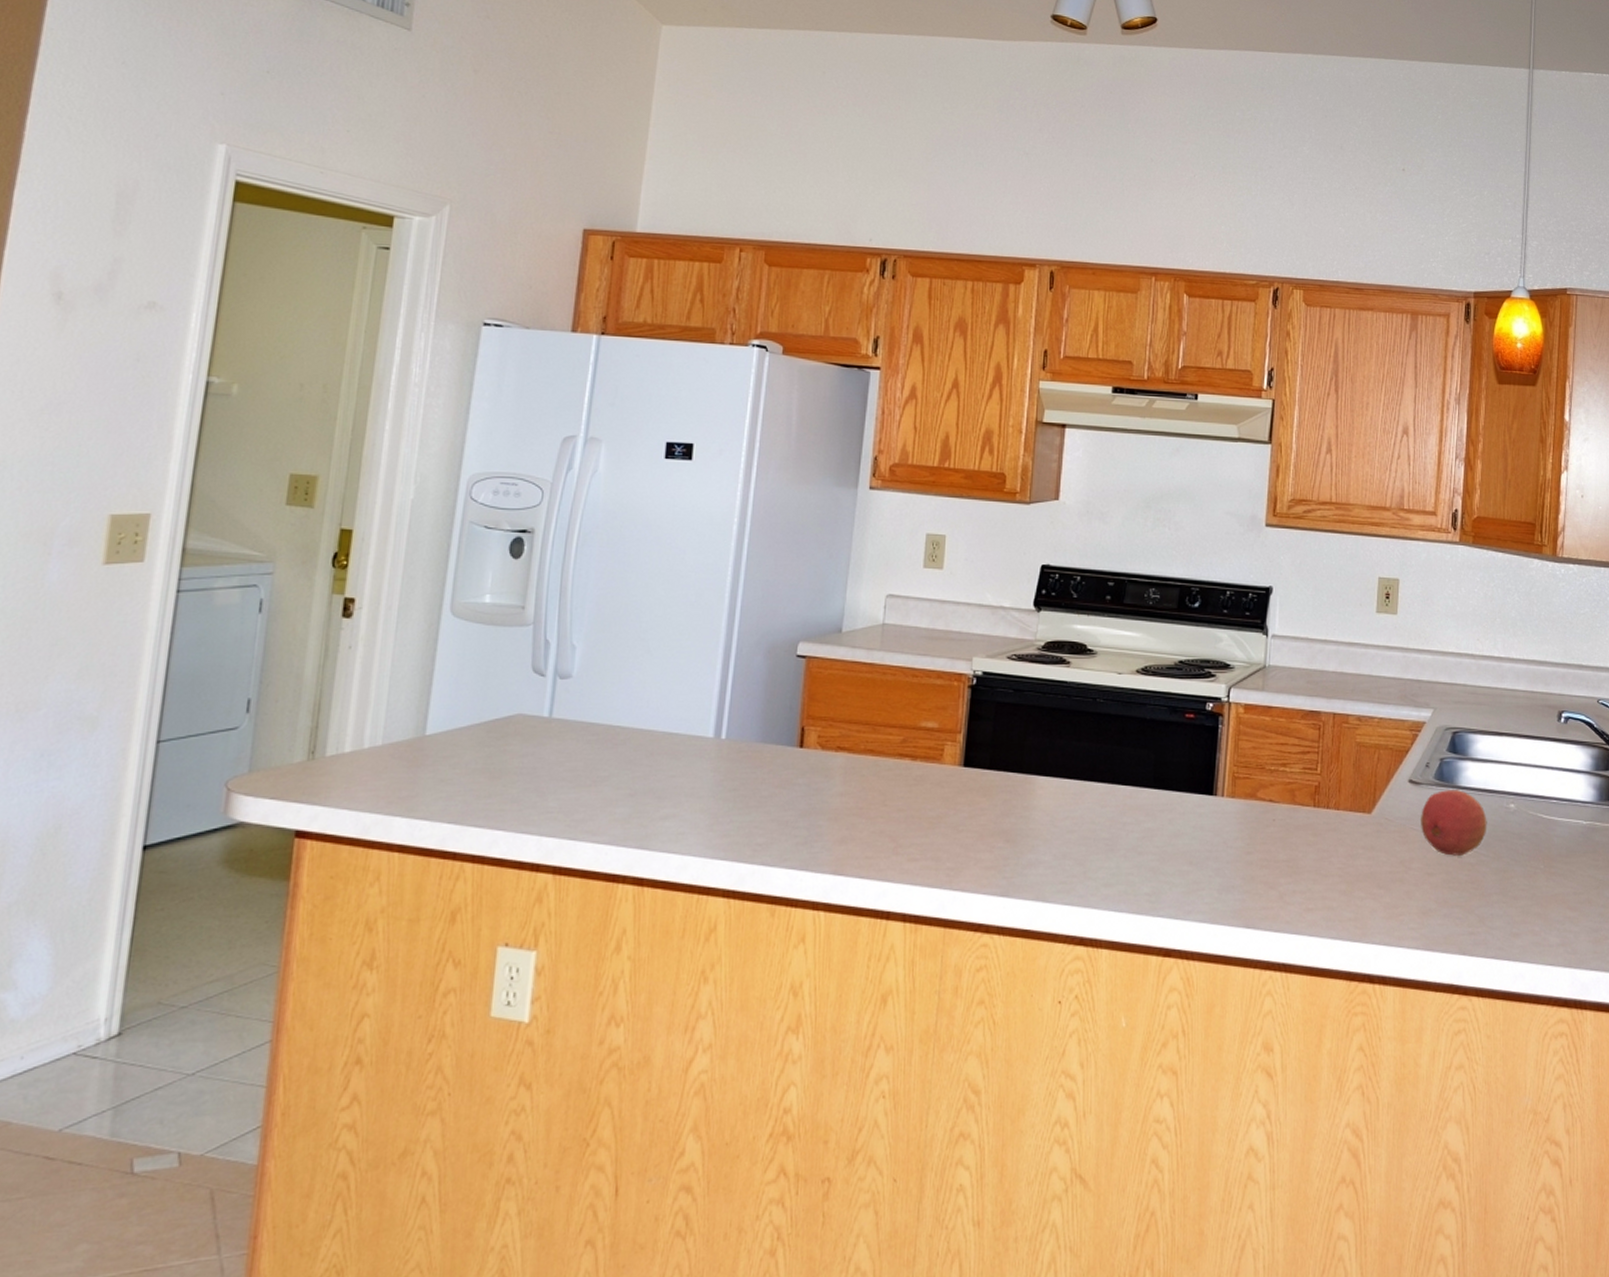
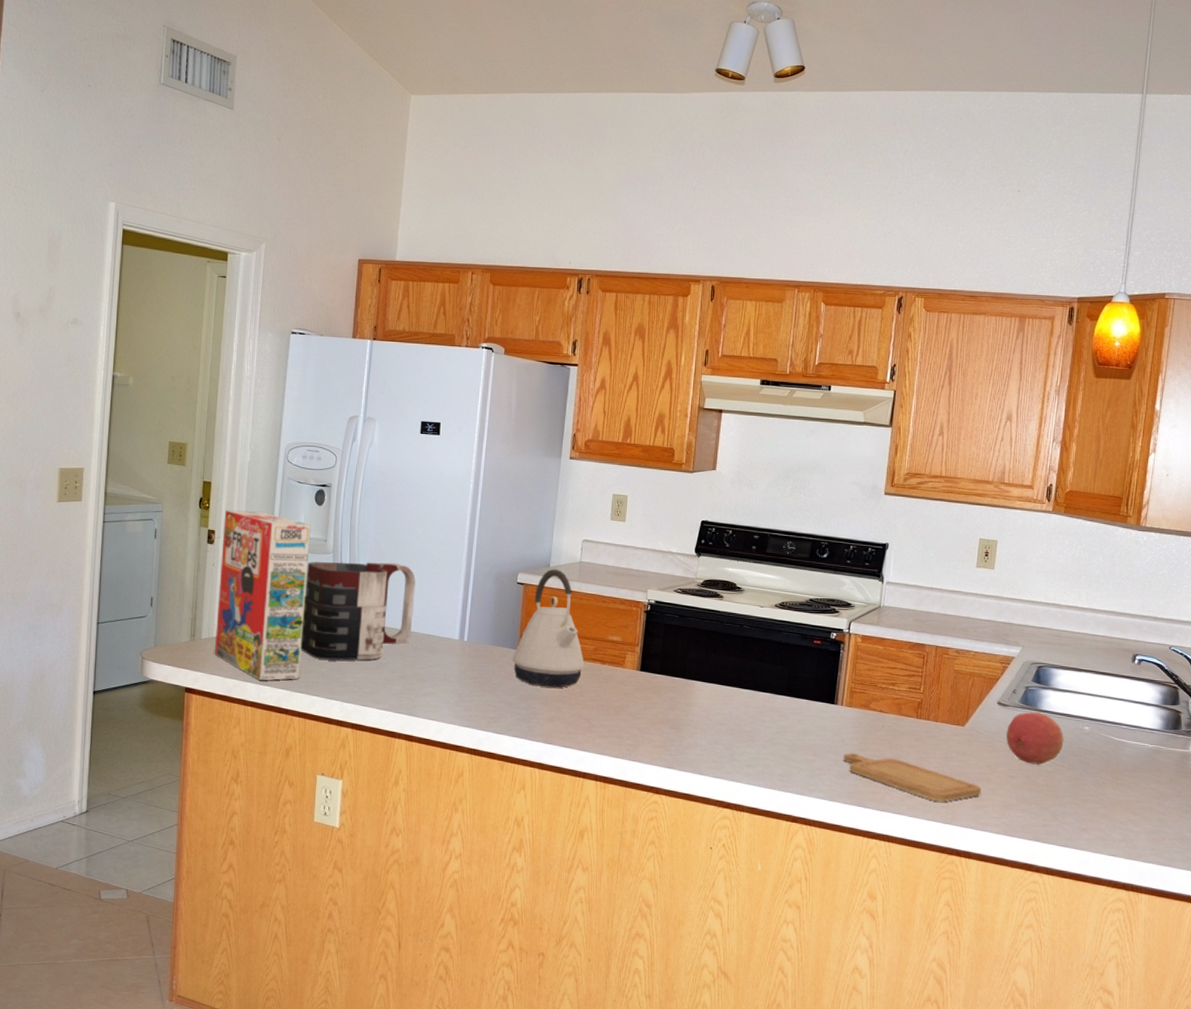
cereal box: none [344,569,502,813] -> present [214,510,311,681]
mug: none [479,635,654,777] -> present [300,562,416,661]
kettle: none [788,635,888,797] -> present [512,569,584,688]
chopping board: none [1227,857,1395,914] -> present [843,752,982,802]

